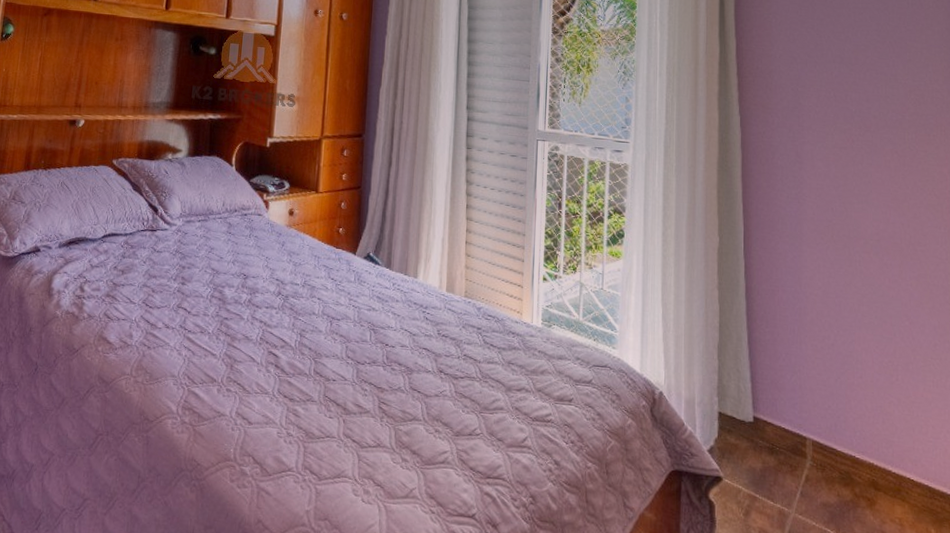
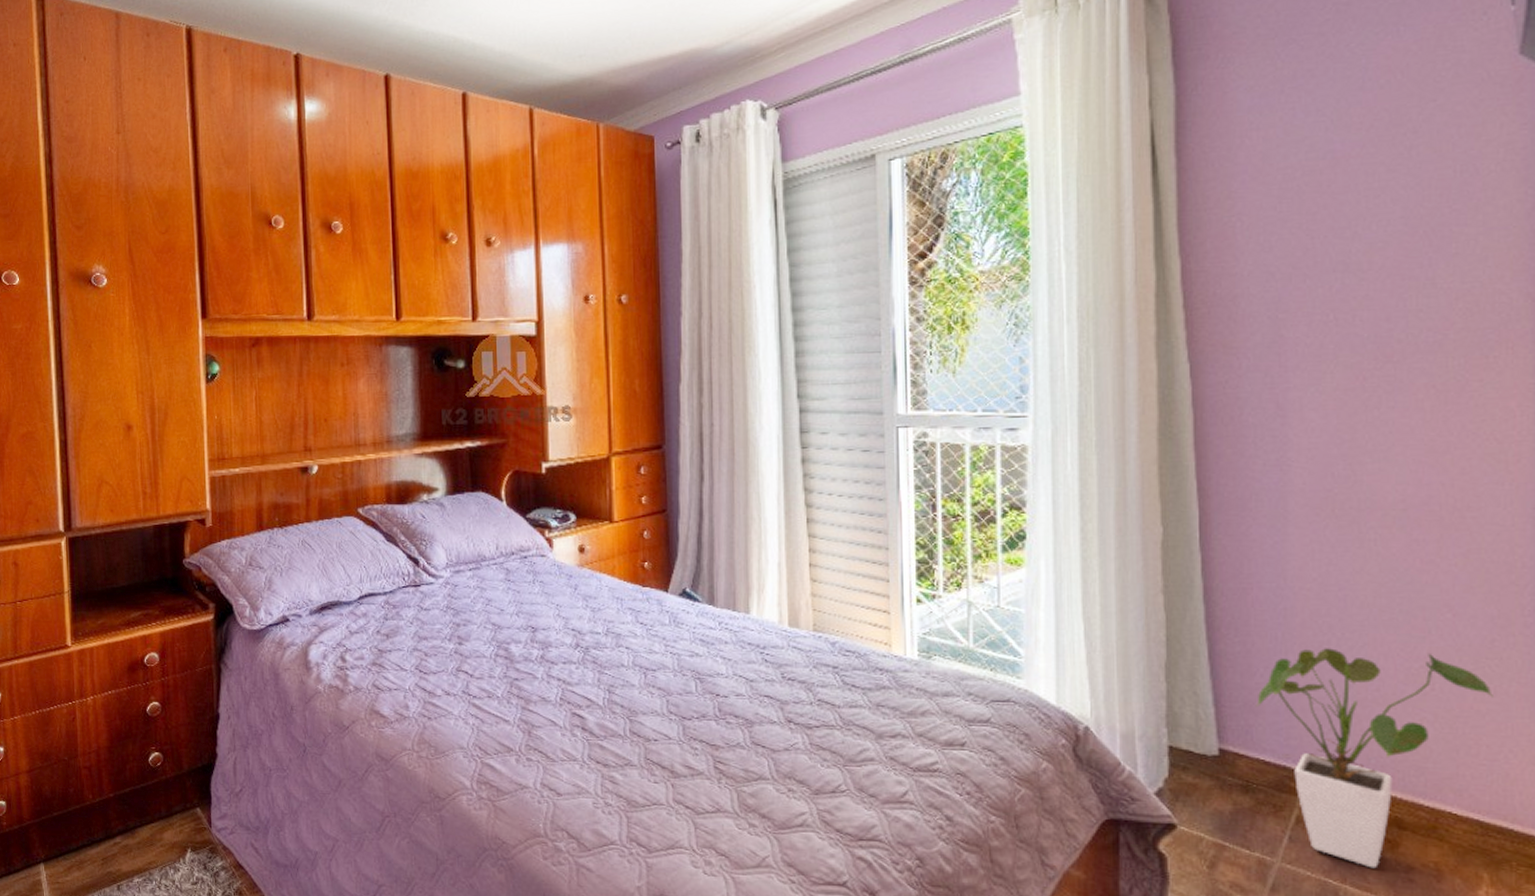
house plant: none [779,341,936,522] -> present [1255,648,1493,869]

